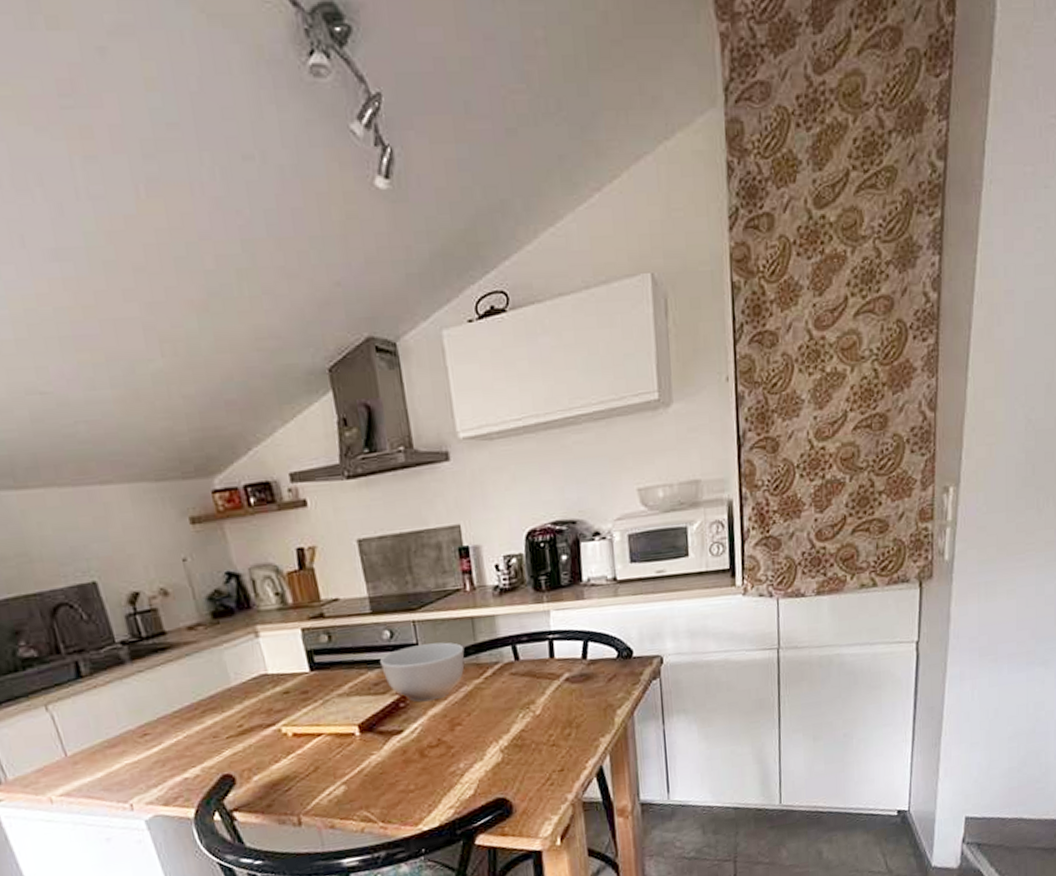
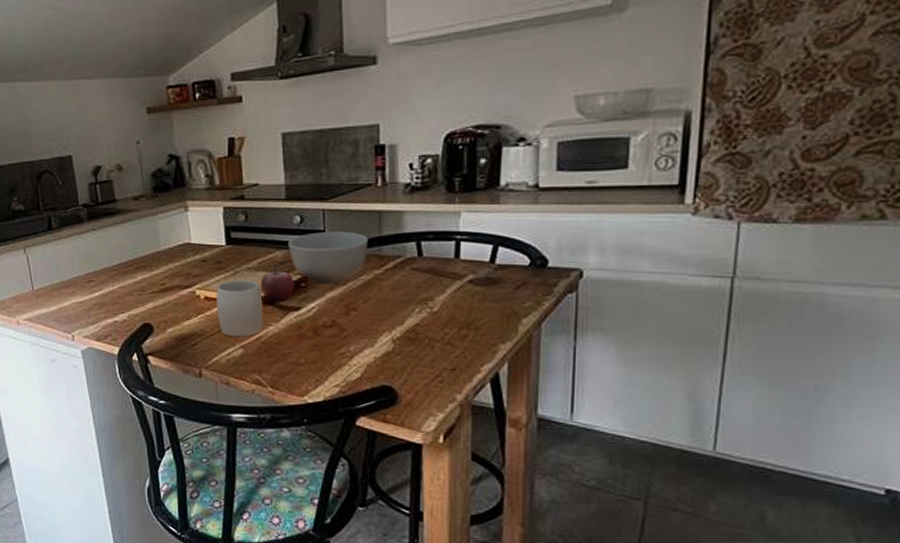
mug: none [305,707,364,774] -> present [216,280,263,337]
fruit: none [355,689,394,727] -> present [260,267,294,301]

